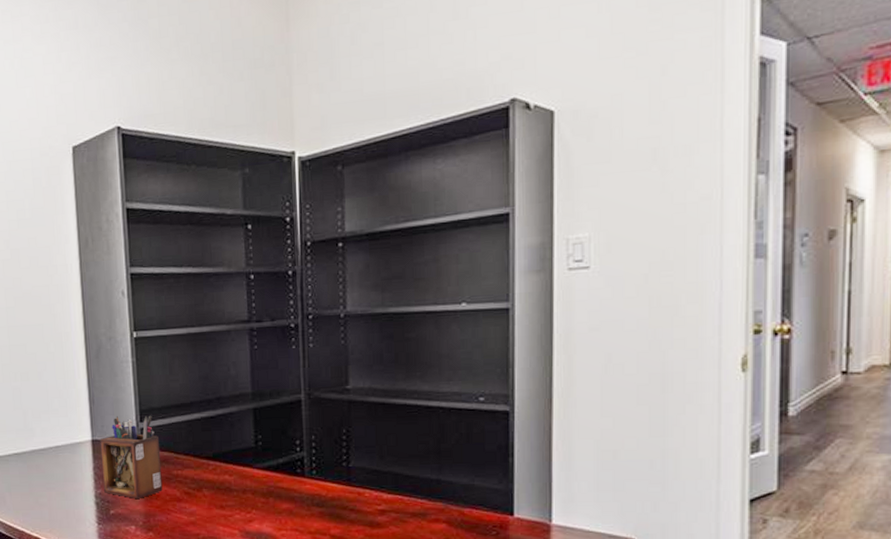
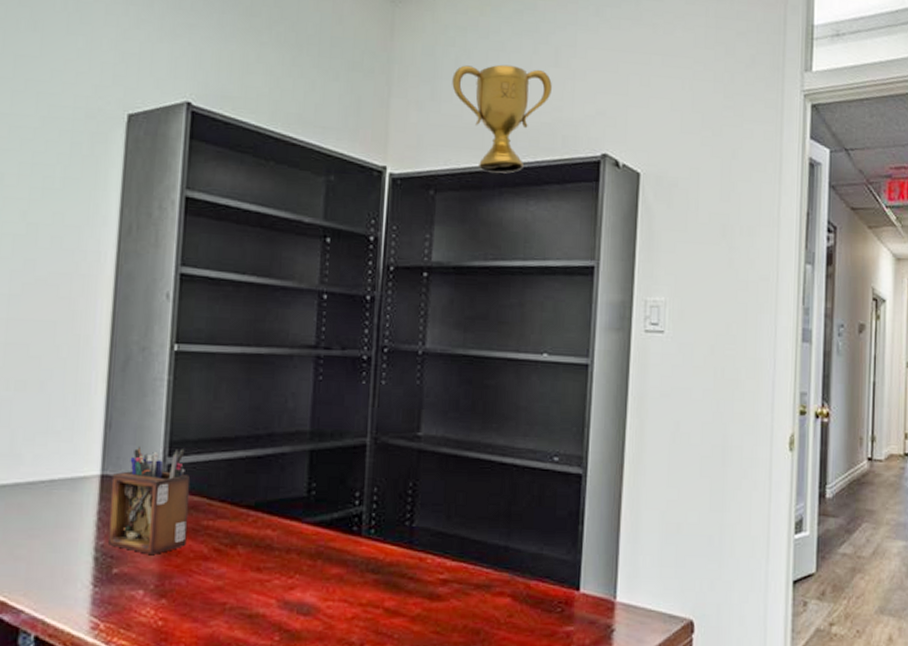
award: none [349,26,452,139] -> present [452,64,552,174]

